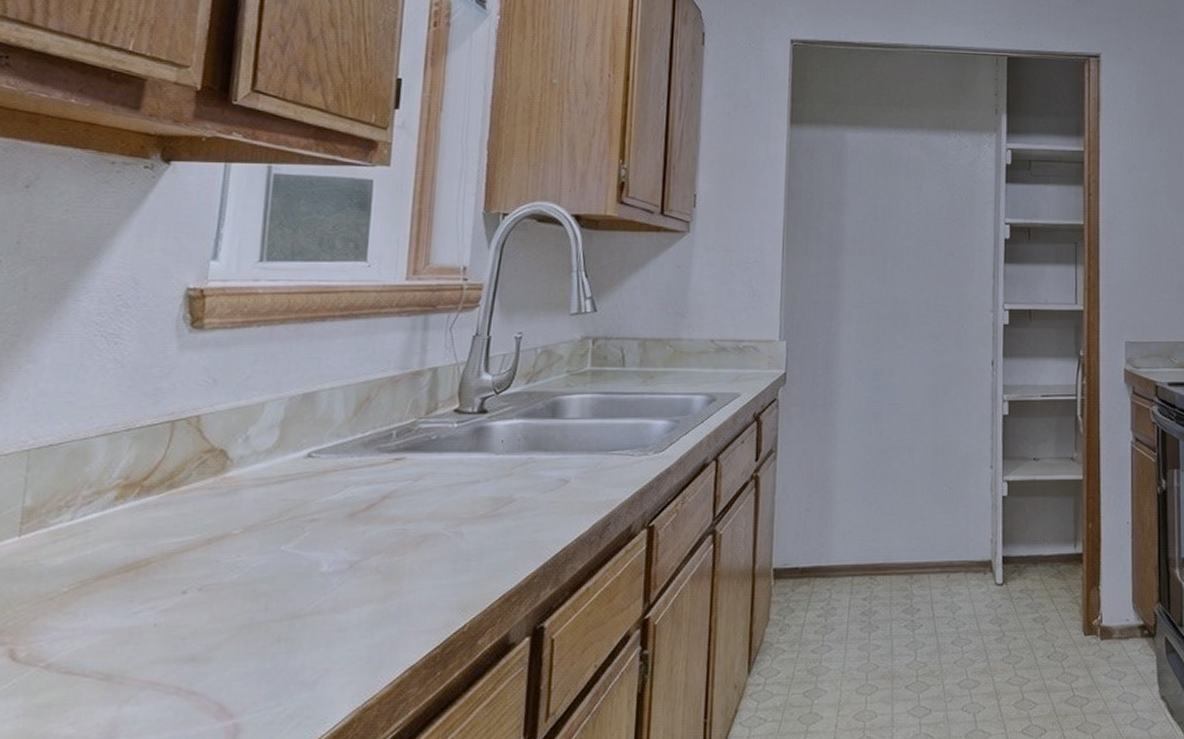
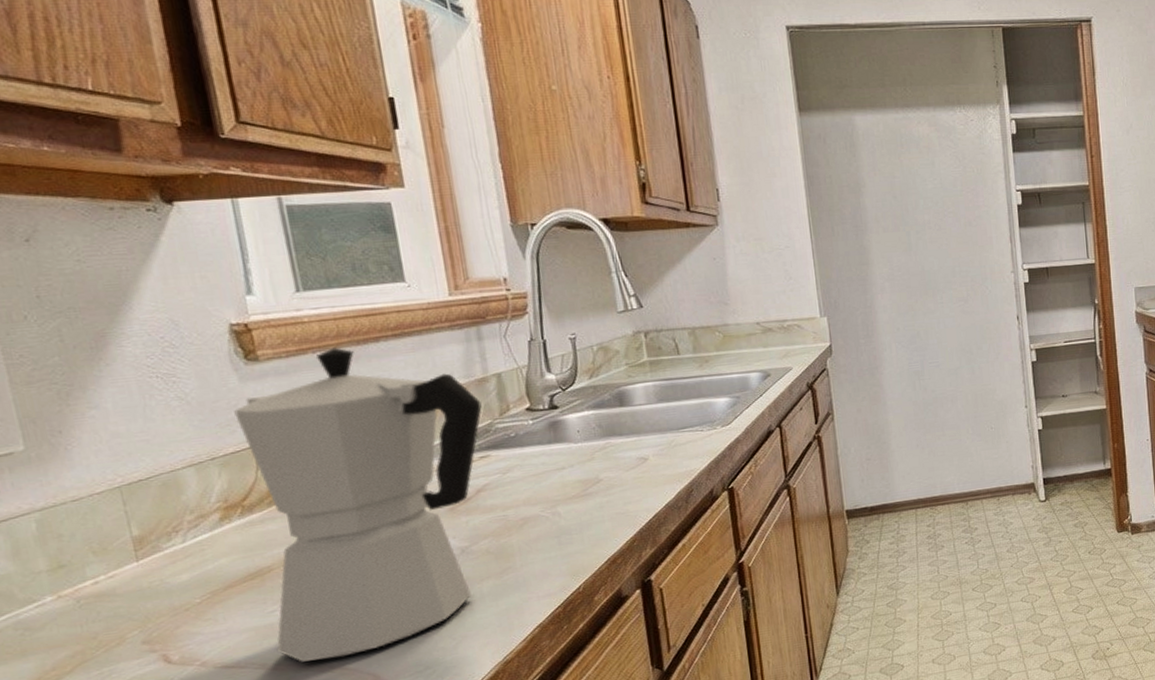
moka pot: none [127,323,410,679] -> present [234,347,482,662]

